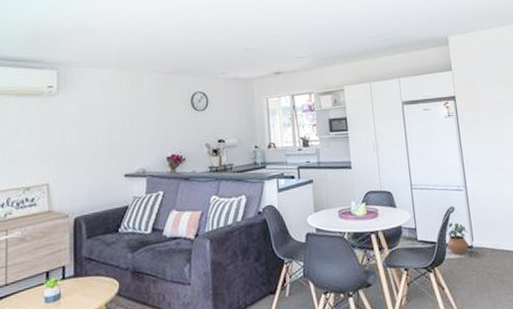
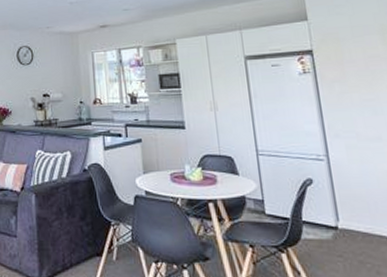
potted plant: present [446,222,470,255] -> none [302,197,334,236]

